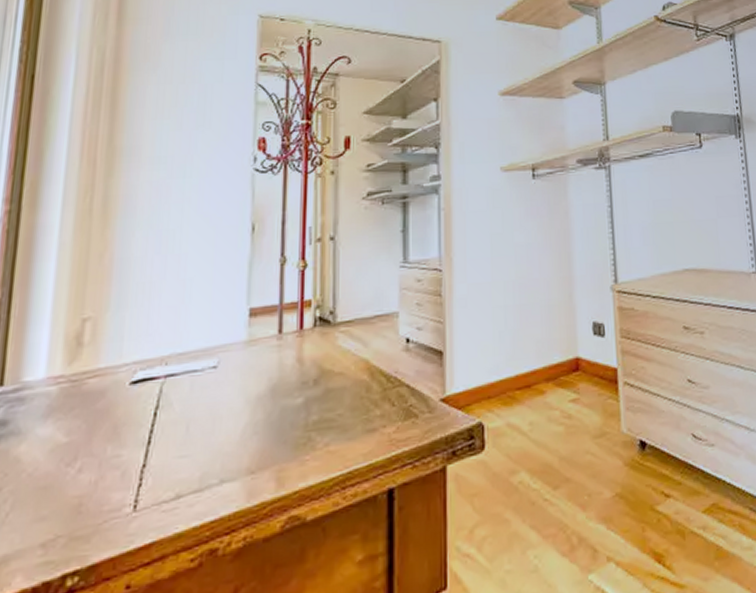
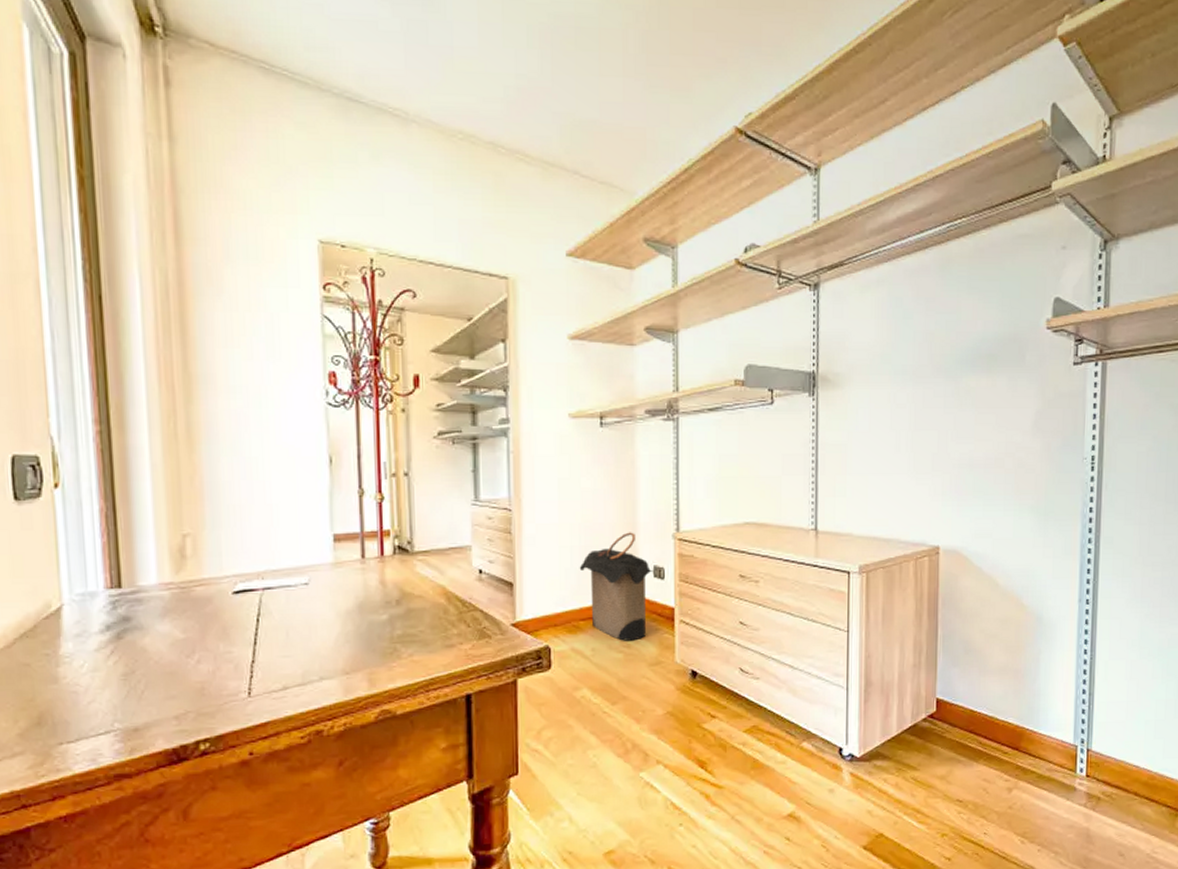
laundry hamper: none [514,286,593,411] -> present [579,532,654,641]

